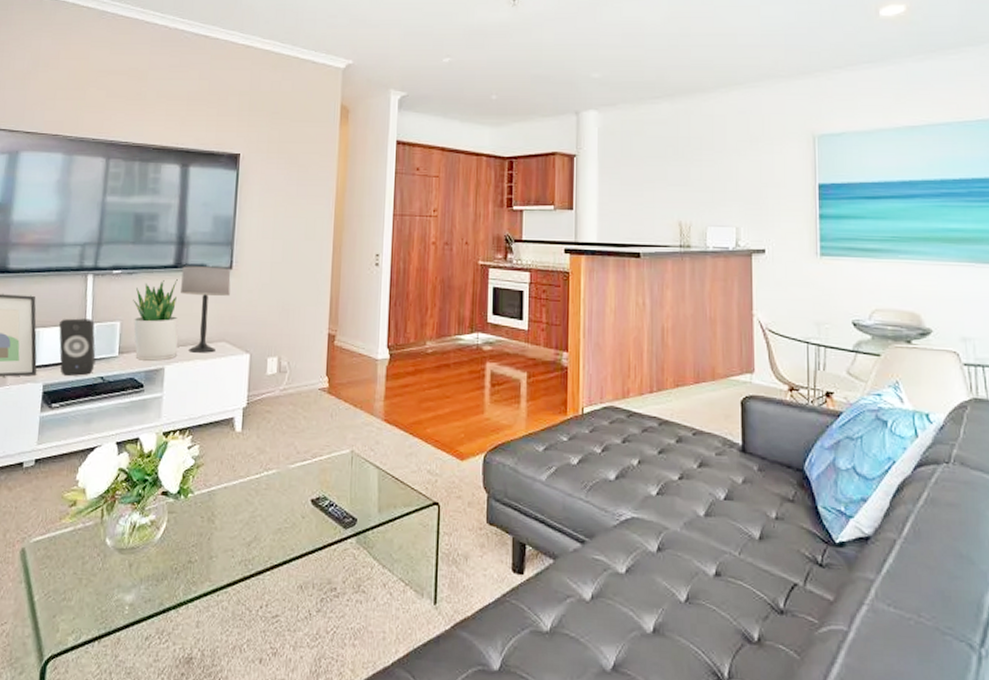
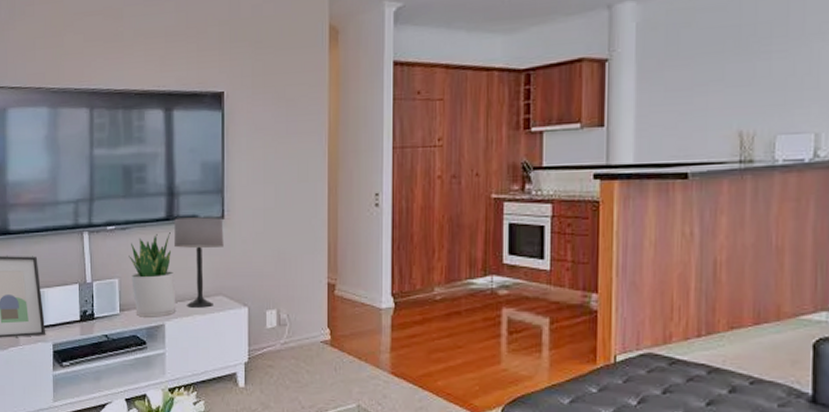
speaker: present [59,318,96,375] -> none [62,277,99,334]

